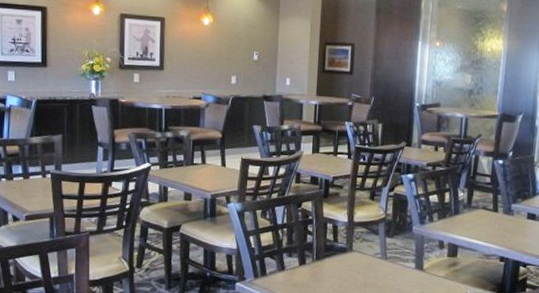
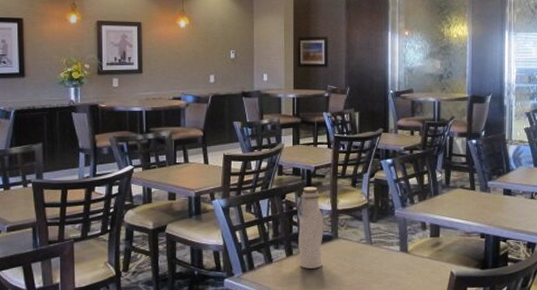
water bottle: none [311,196,340,279] -> present [297,187,324,269]

